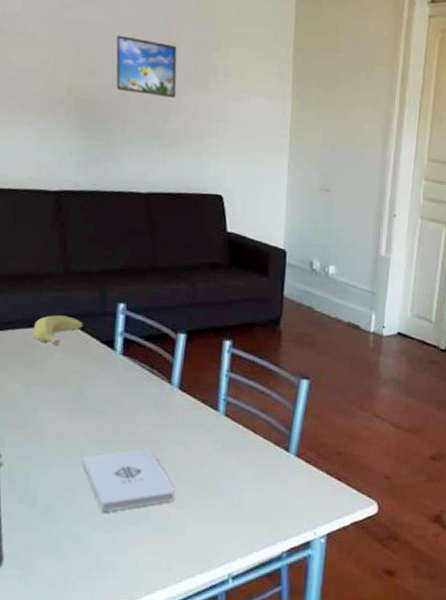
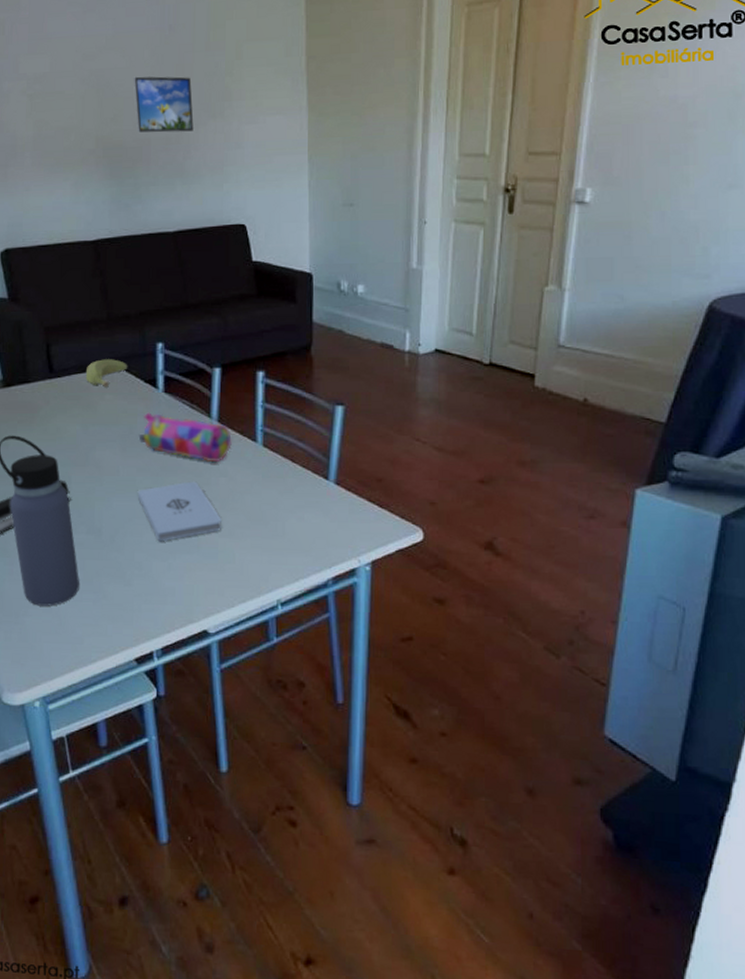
pencil case: none [89,374,193,429] -> present [138,412,232,462]

